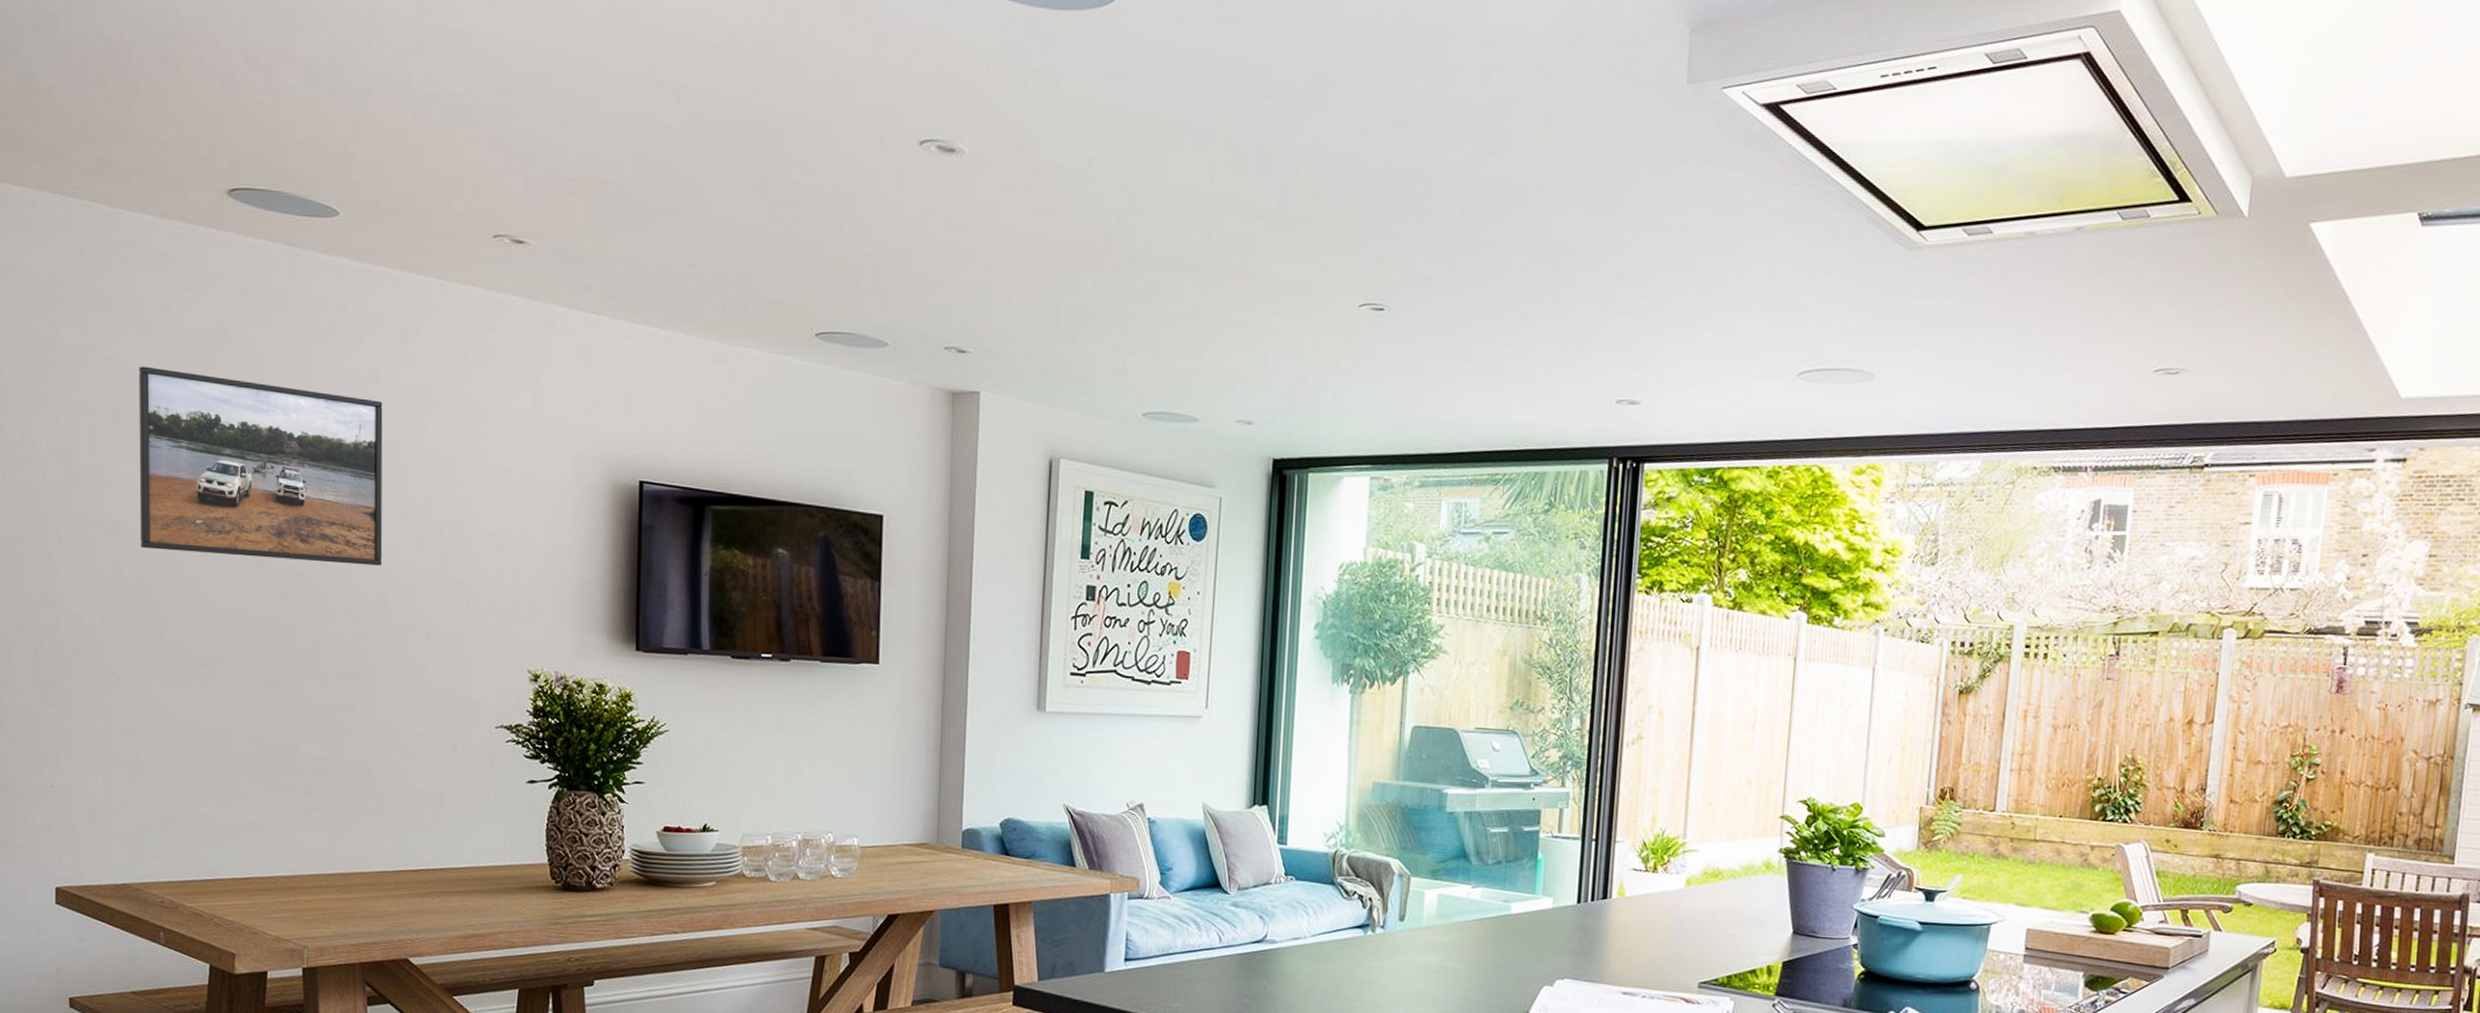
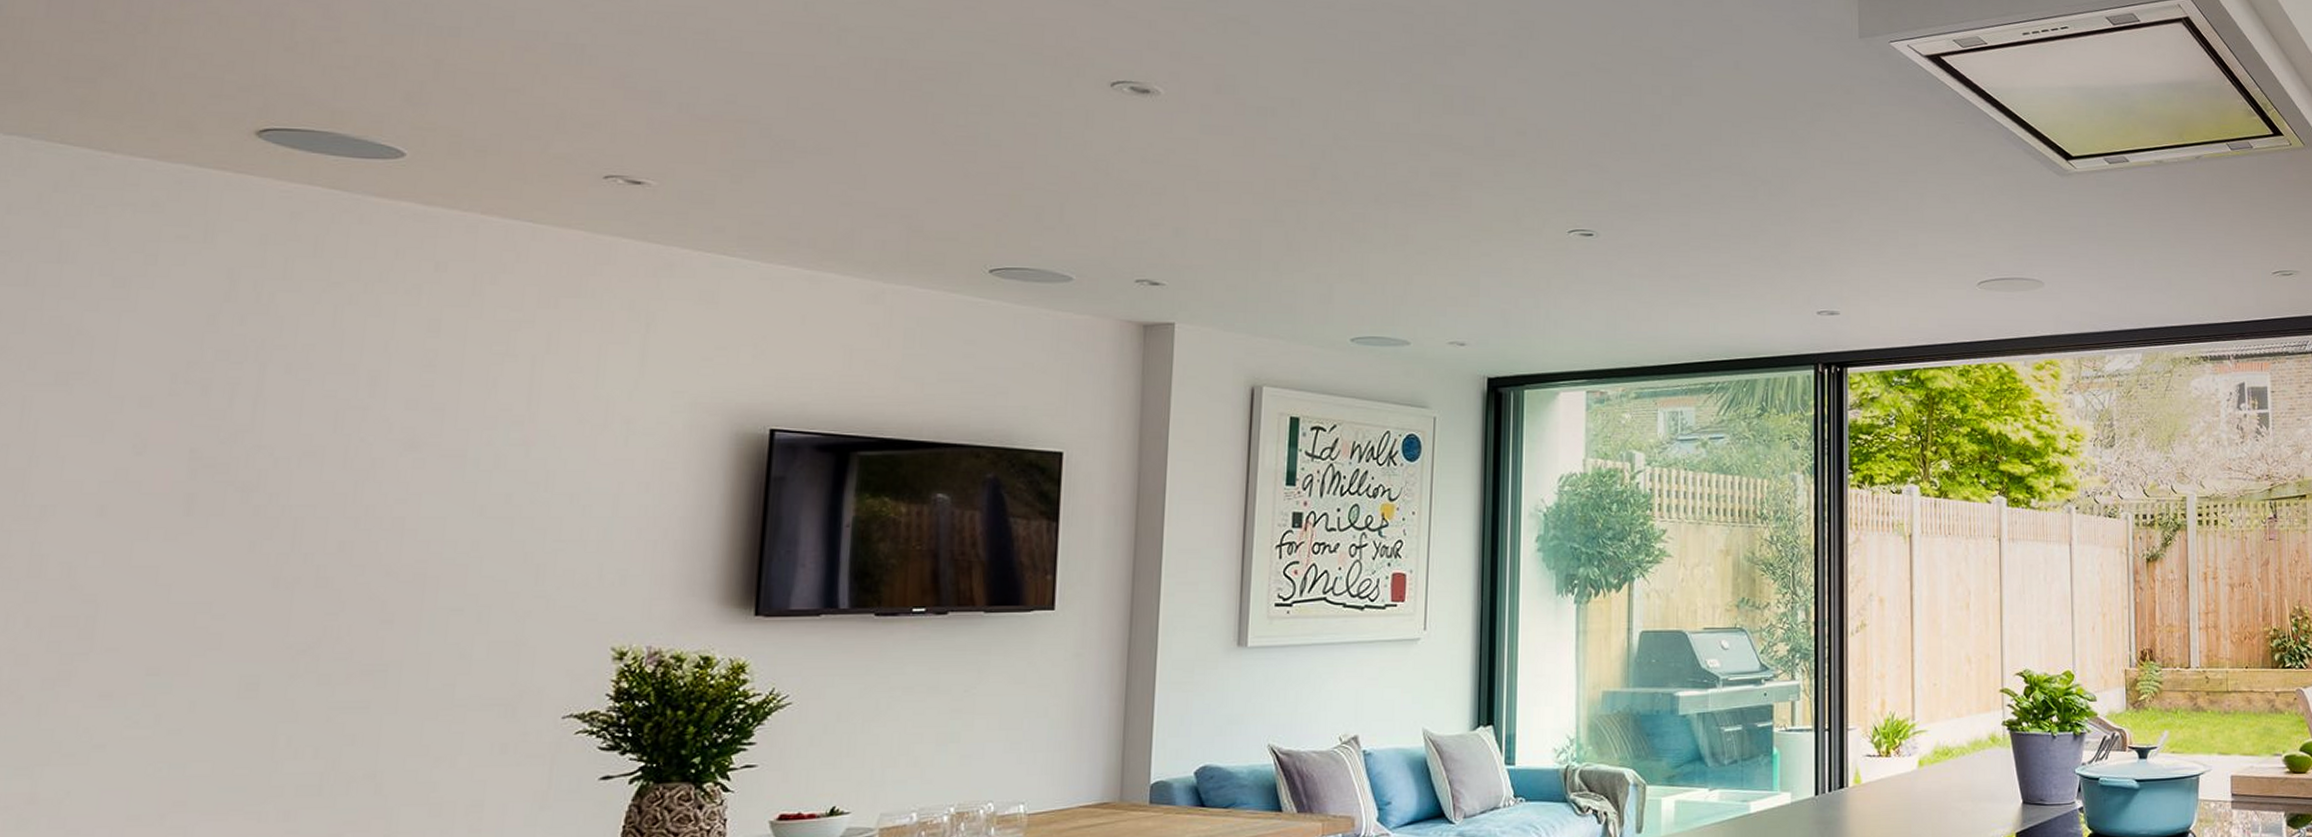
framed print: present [139,366,383,566] -> none [76,325,443,540]

